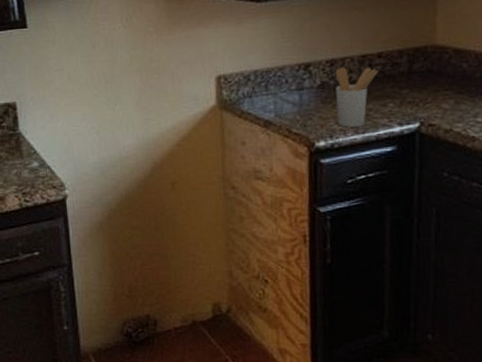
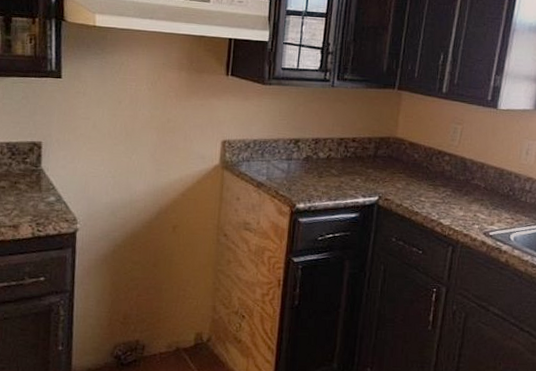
utensil holder: present [335,67,379,127] -> none [316,146,352,195]

